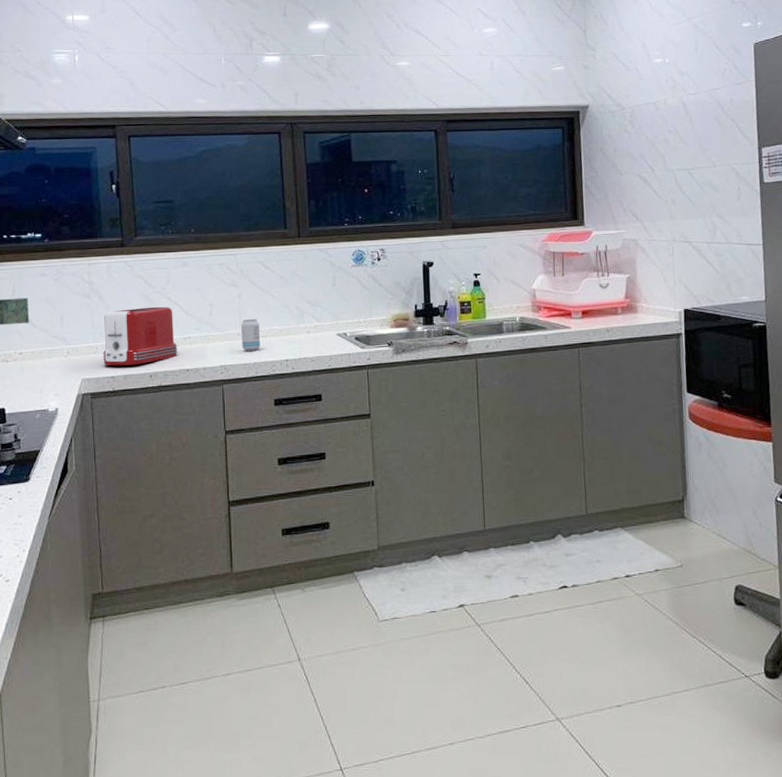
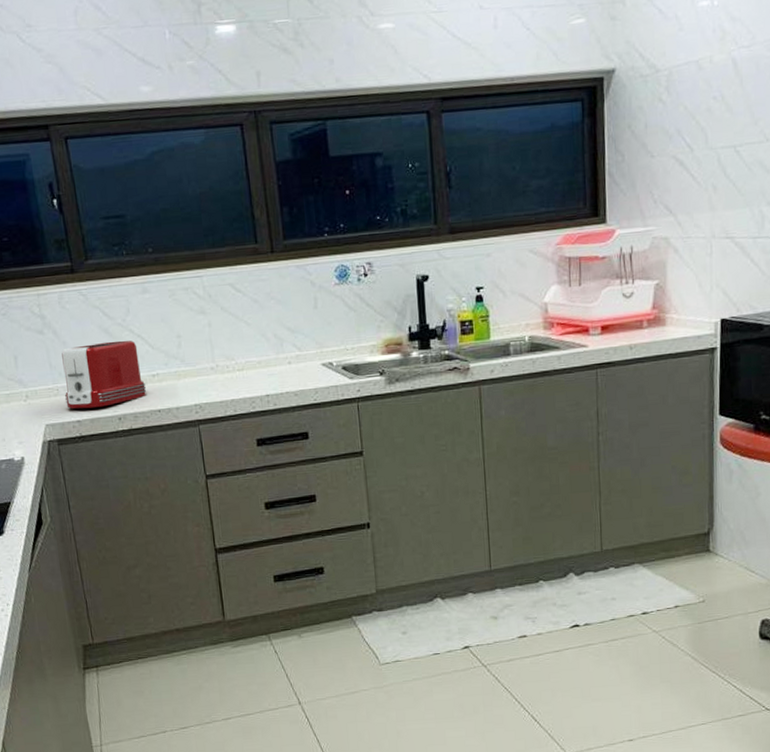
beverage can: present [241,319,261,351] -> none [214,350,238,387]

